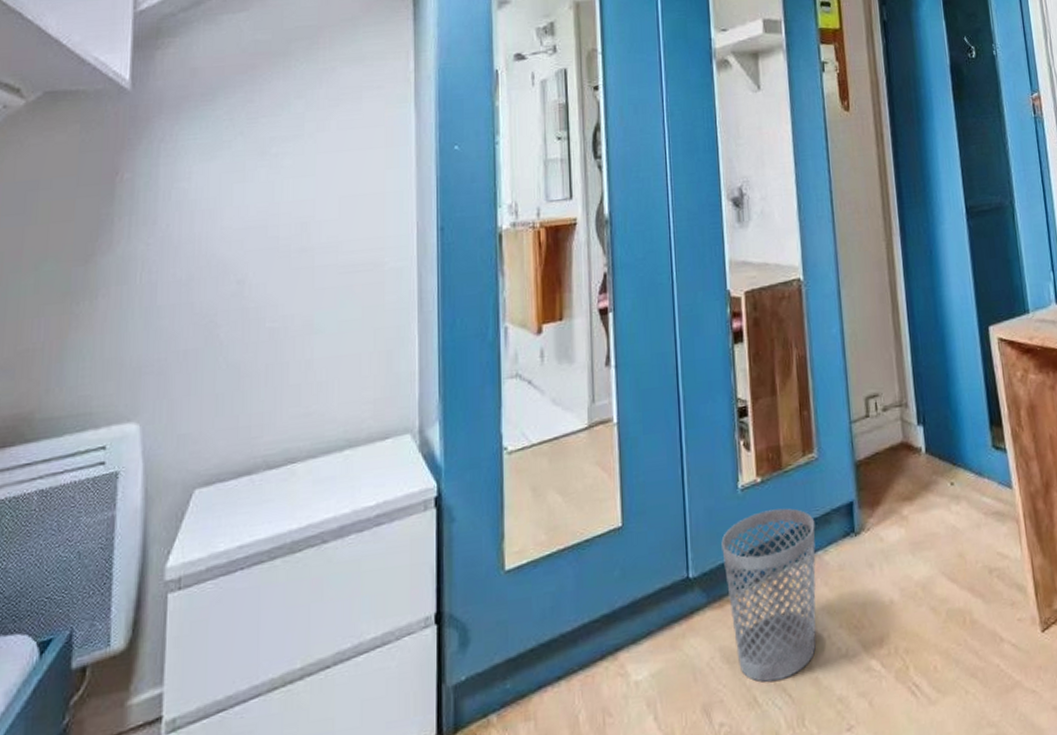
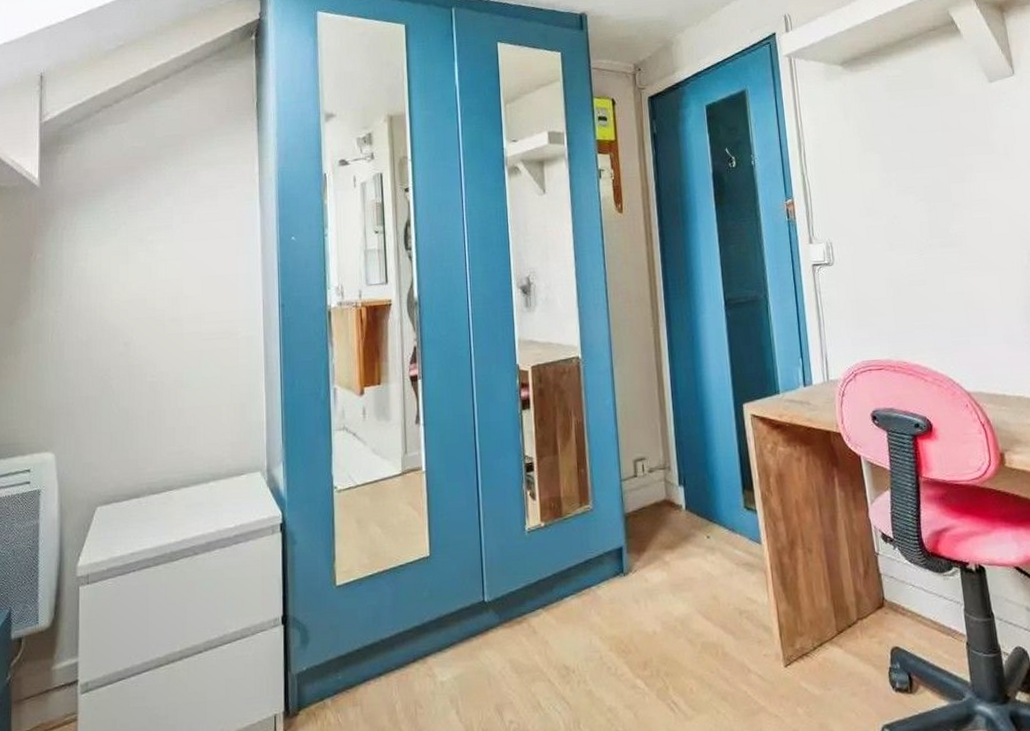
wastebasket: present [721,508,816,683] -> none [511,549,590,691]

